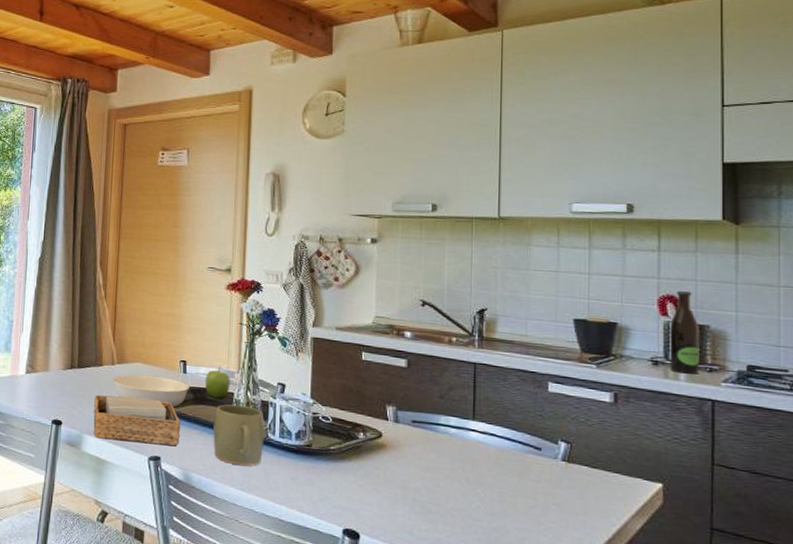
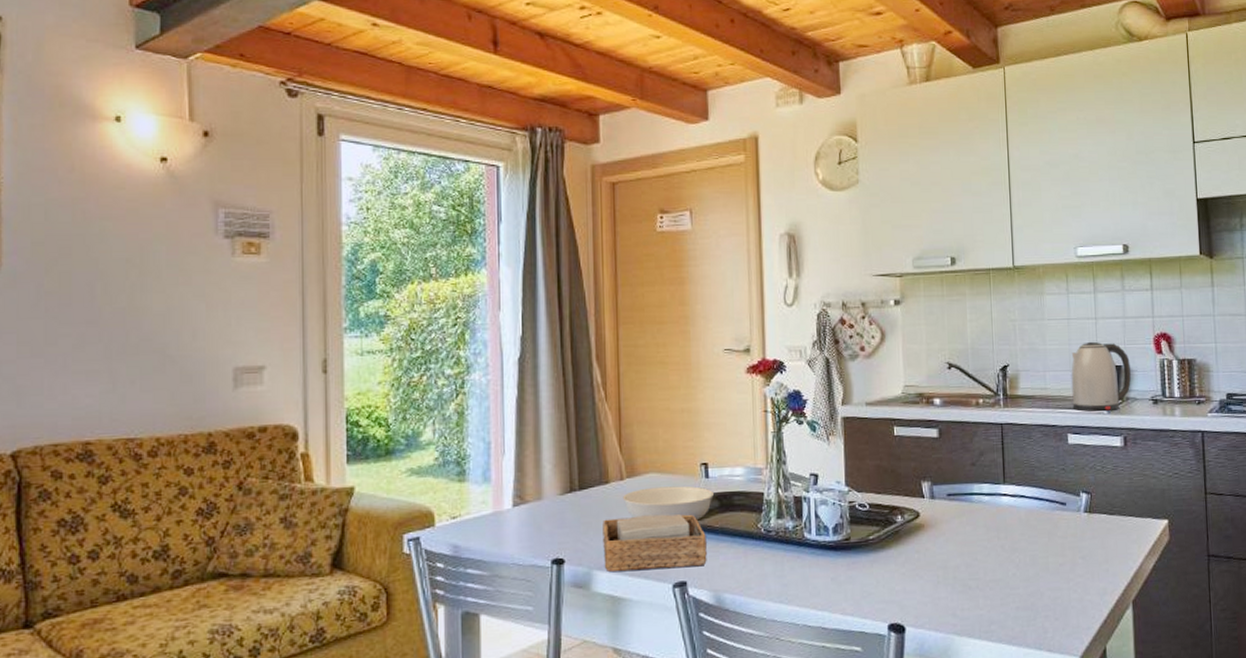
fruit: present [204,366,231,400] -> none [730,464,759,504]
mug: present [213,404,265,466] -> none [744,505,801,576]
kettle: none [556,295,627,367] -> present [1071,341,1131,413]
bottle: present [669,290,700,374] -> none [1164,327,1191,409]

